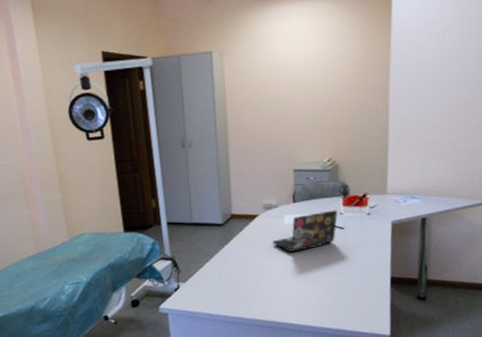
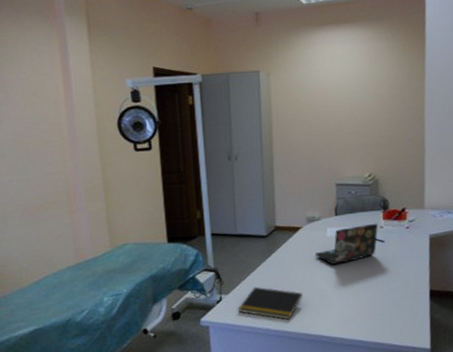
notepad: none [195,274,260,307] -> present [238,286,302,320]

